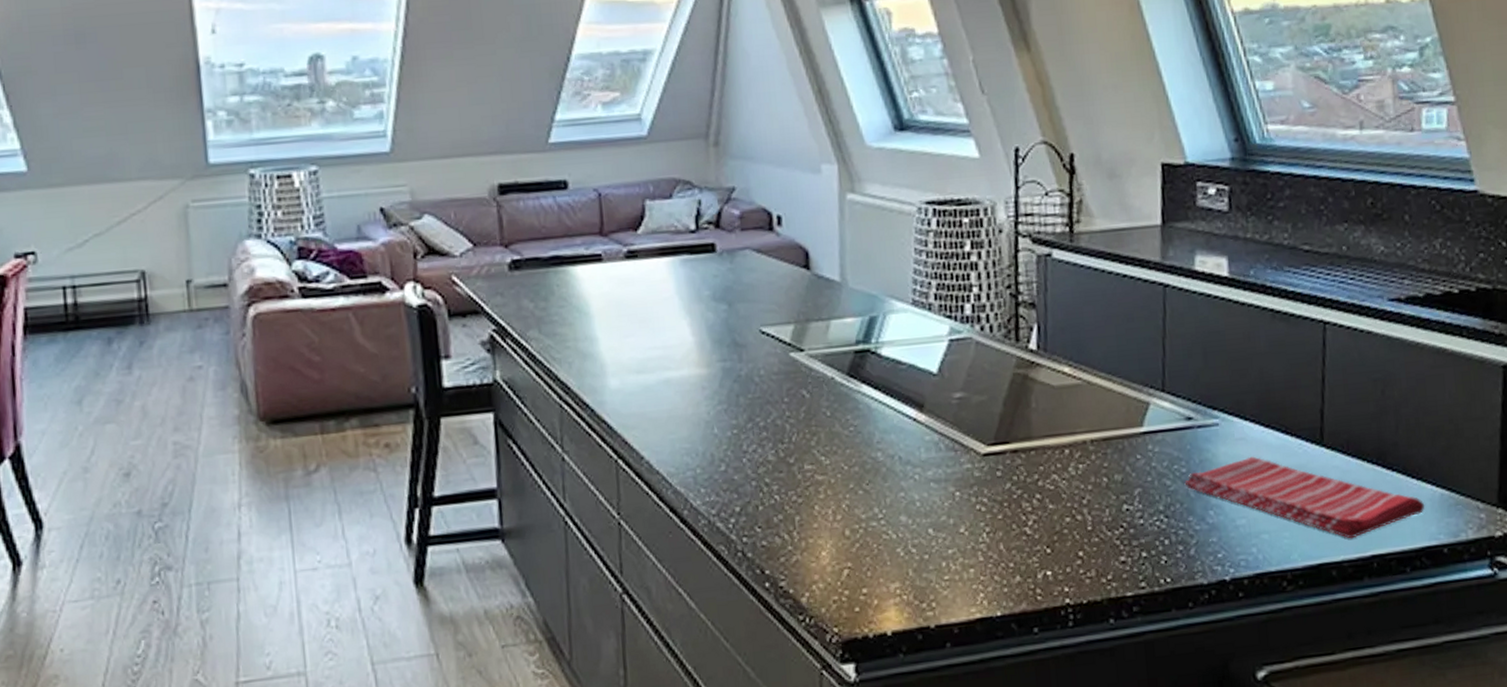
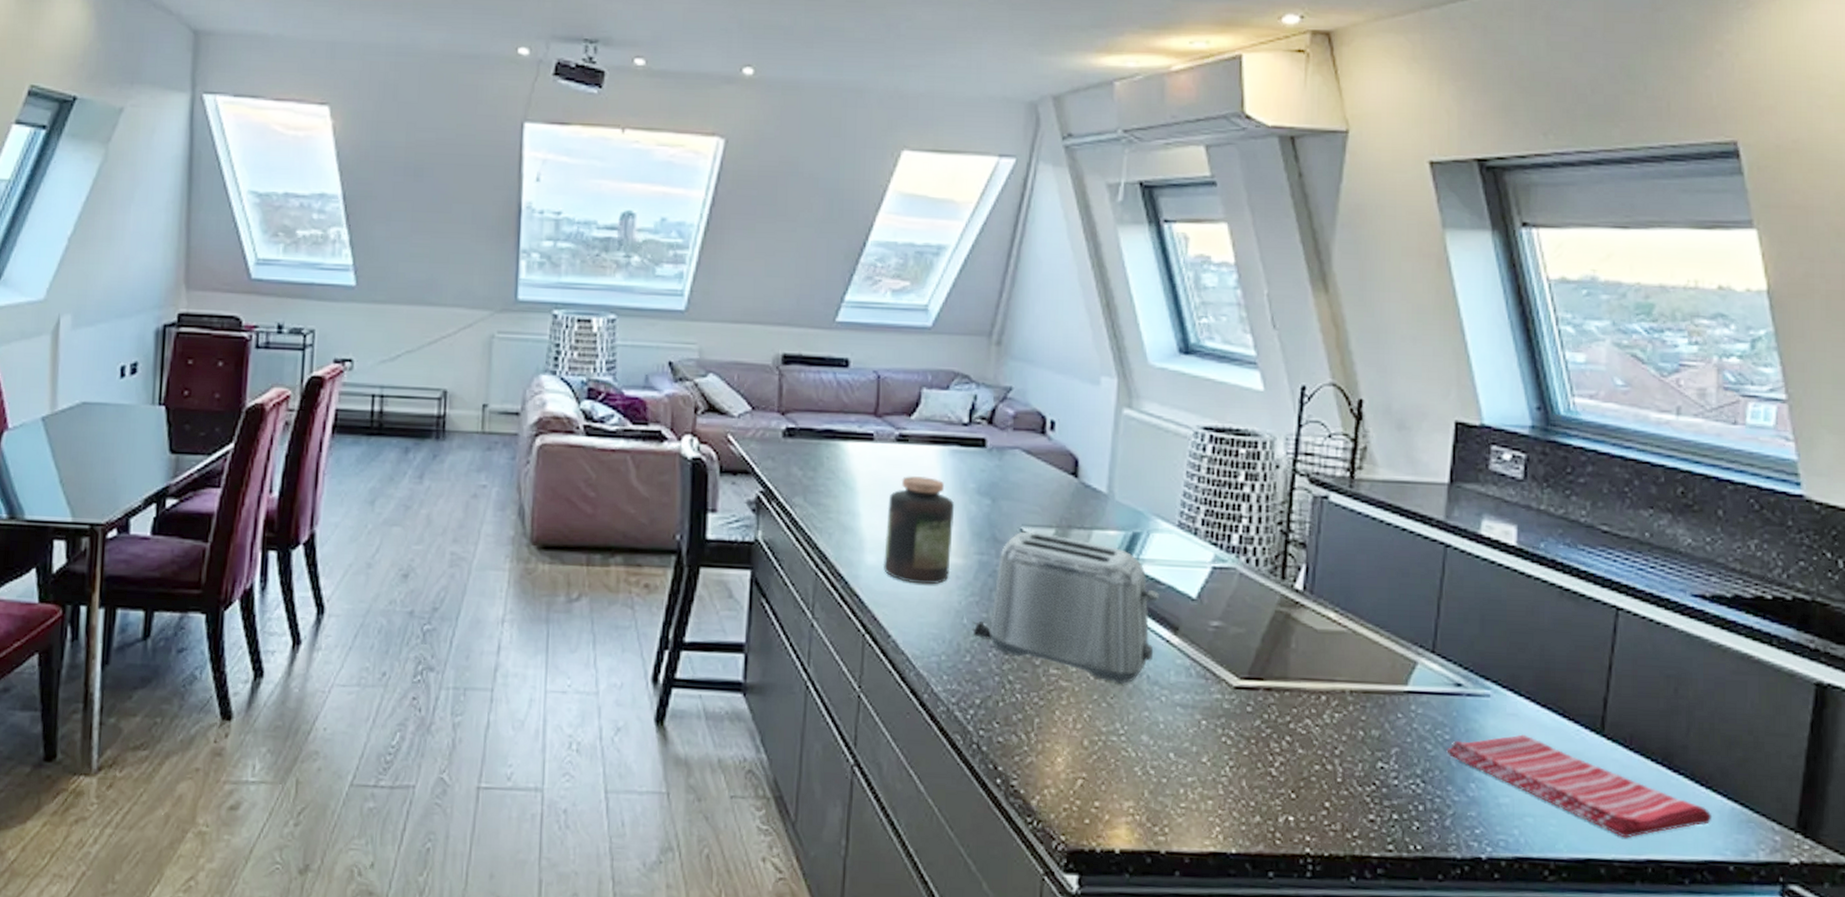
jar: none [624,290,695,401] -> present [883,476,955,585]
toaster: none [723,329,903,469] -> present [971,530,1160,684]

